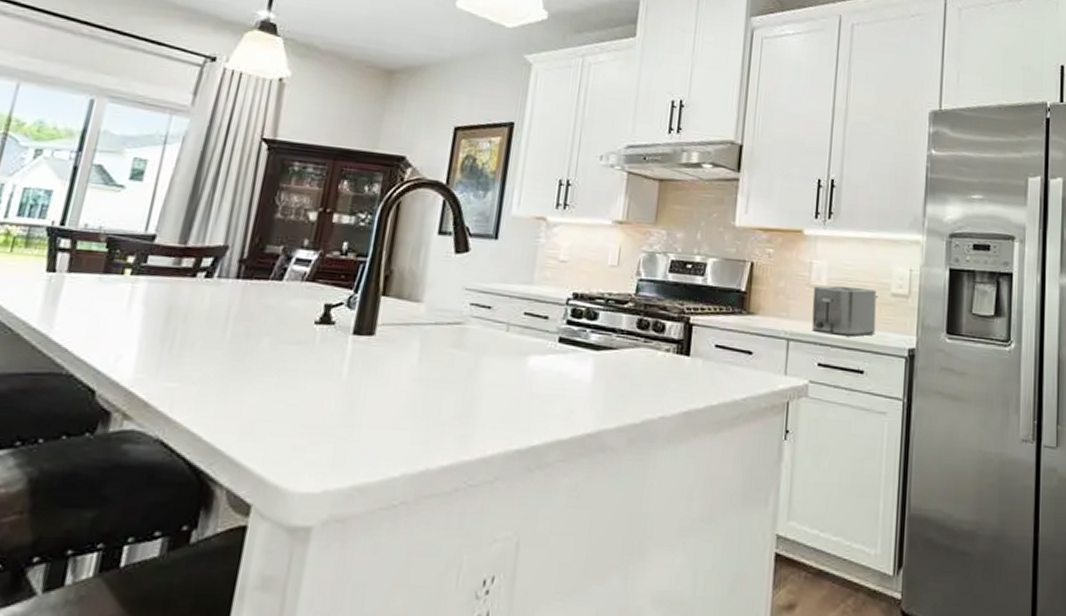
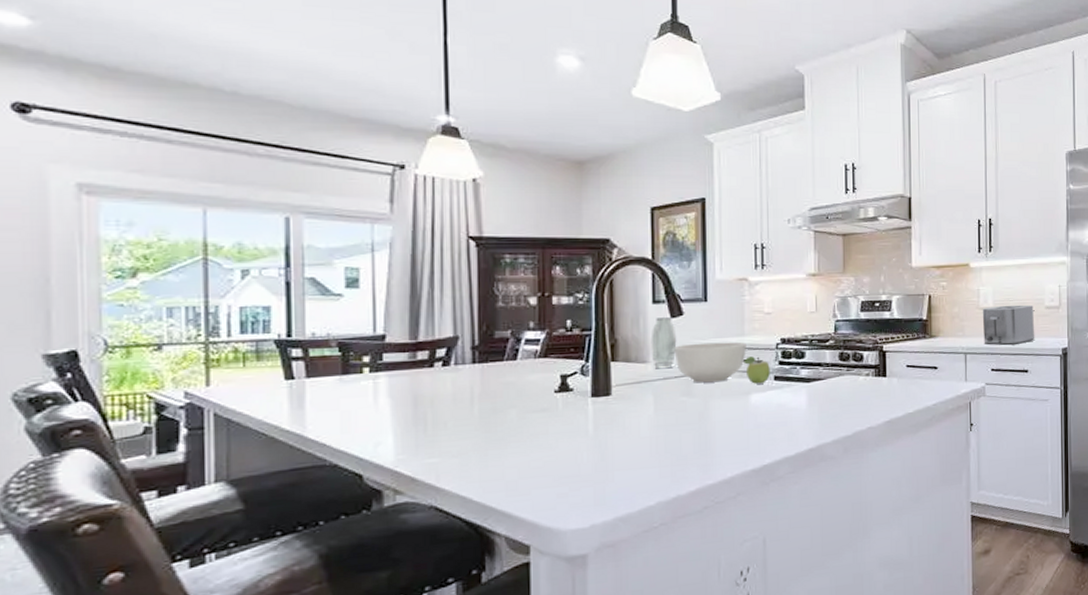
vase: none [426,251,458,312] -> present [650,317,677,369]
bowl: none [451,286,533,336] -> present [674,341,746,383]
fruit: none [527,310,556,345] -> present [744,356,770,384]

